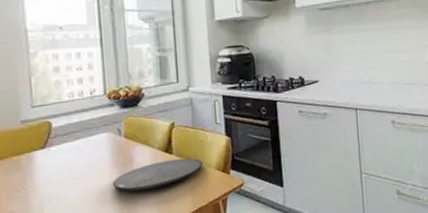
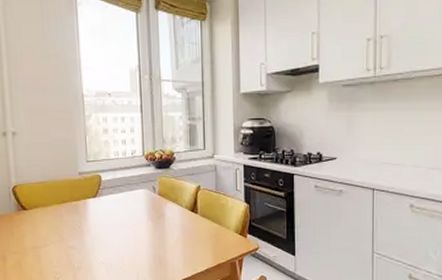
plate: present [112,158,203,192] -> none [147,219,223,242]

